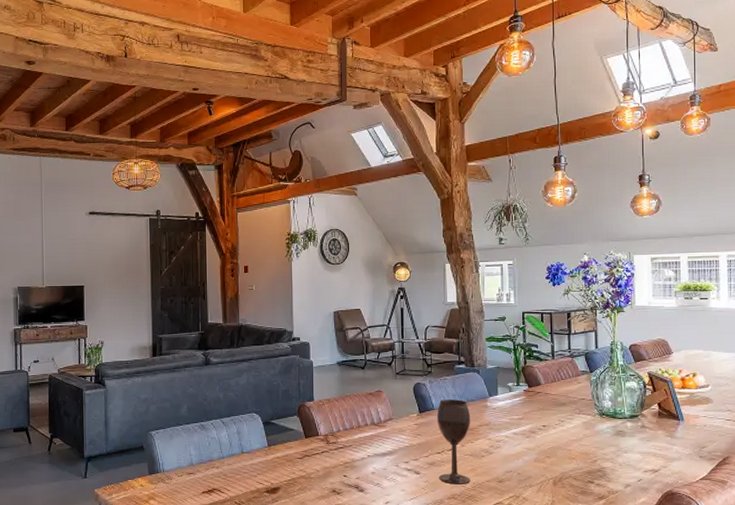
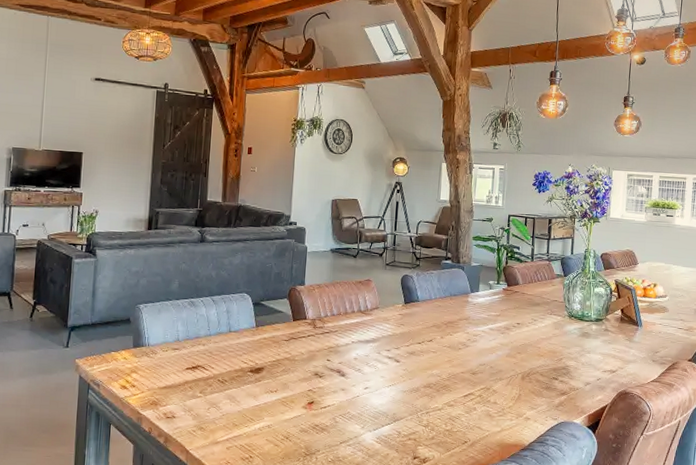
wine glass: present [436,399,471,484] -> none [417,292,452,375]

